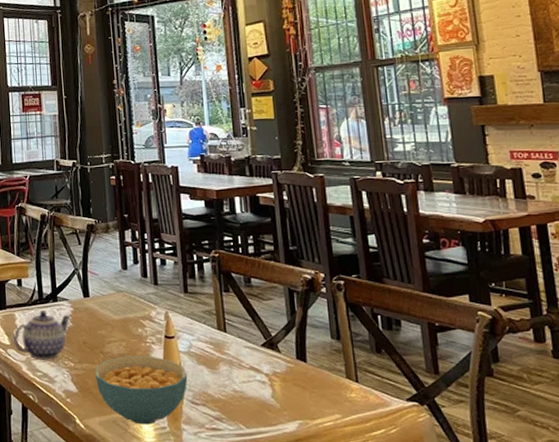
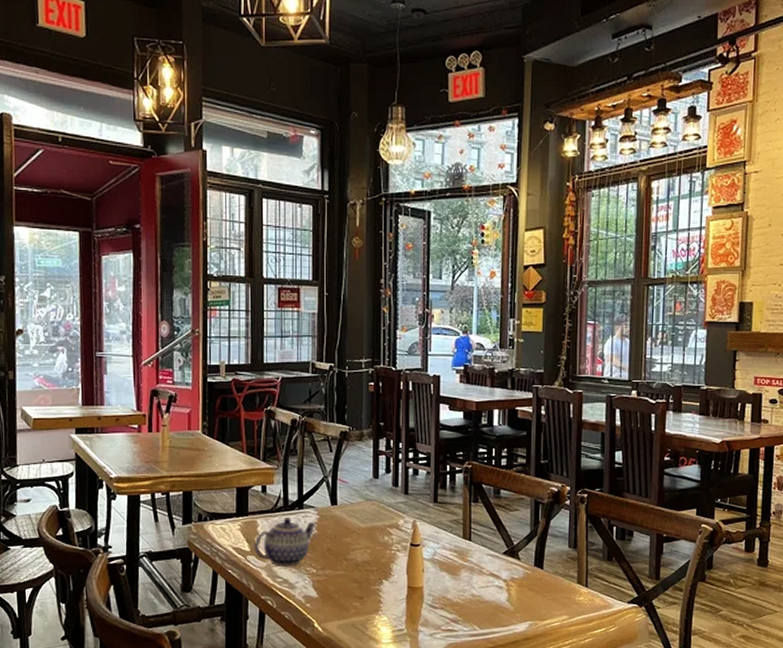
cereal bowl: present [95,356,188,425] -> none [338,563,429,627]

